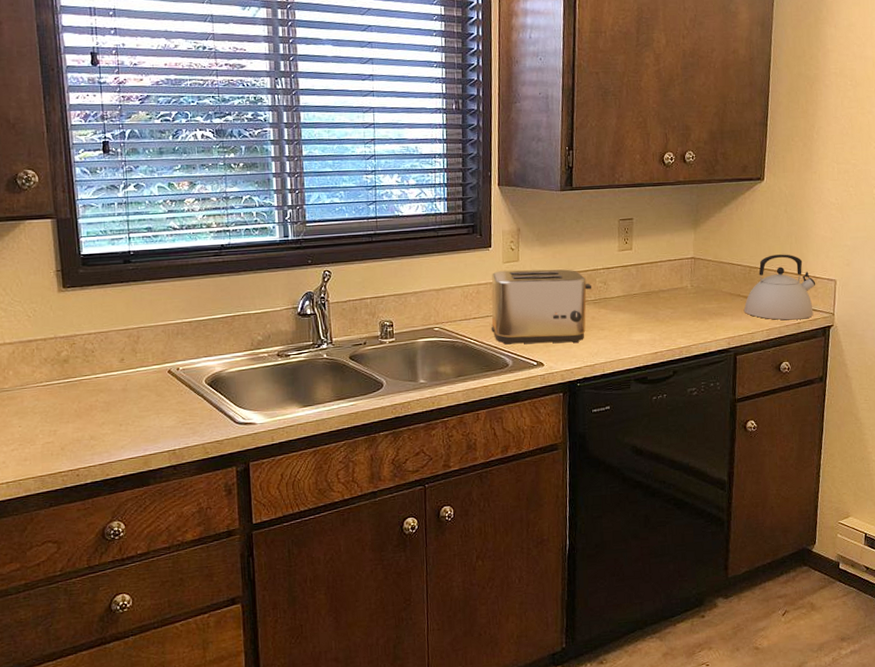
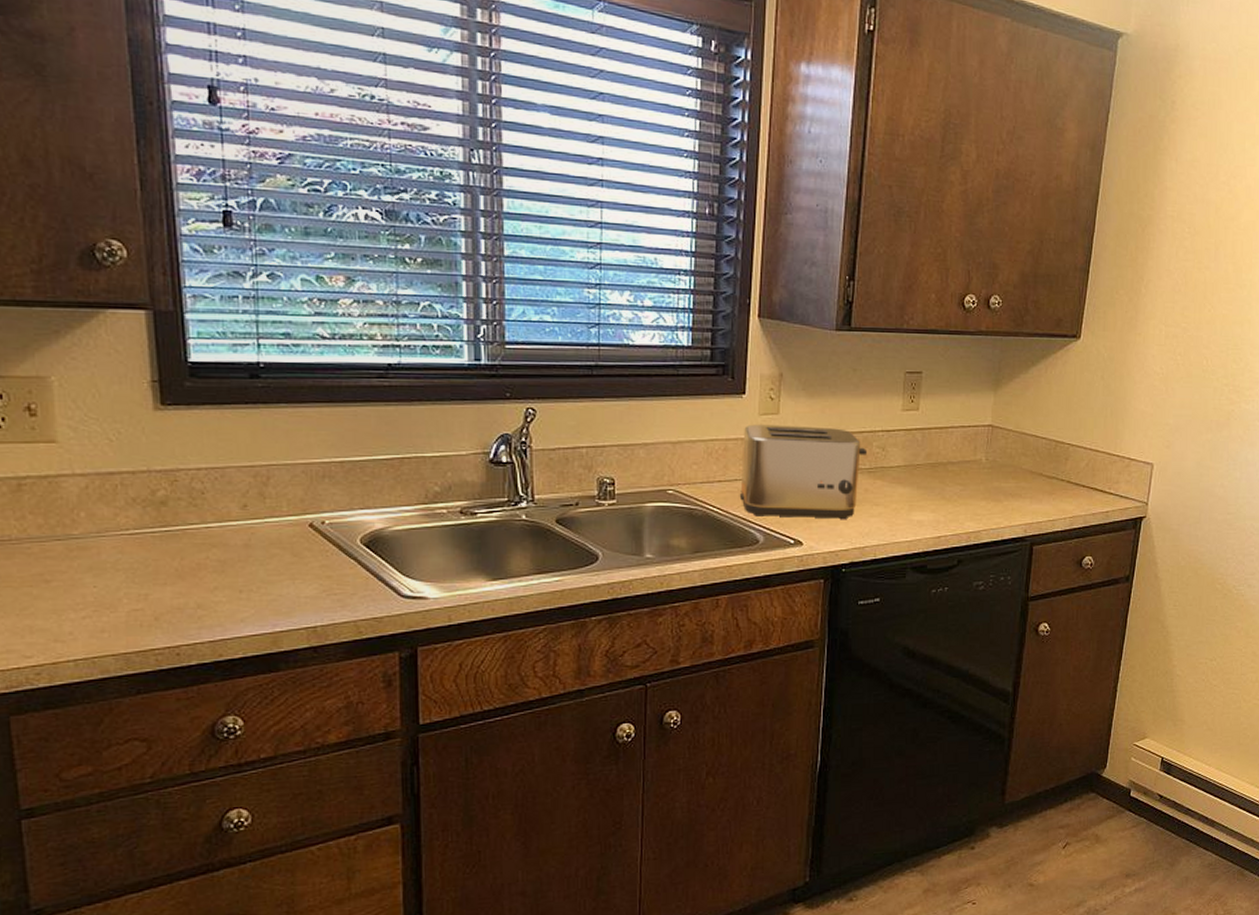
kettle: present [743,254,816,320] -> none [1045,429,1130,508]

